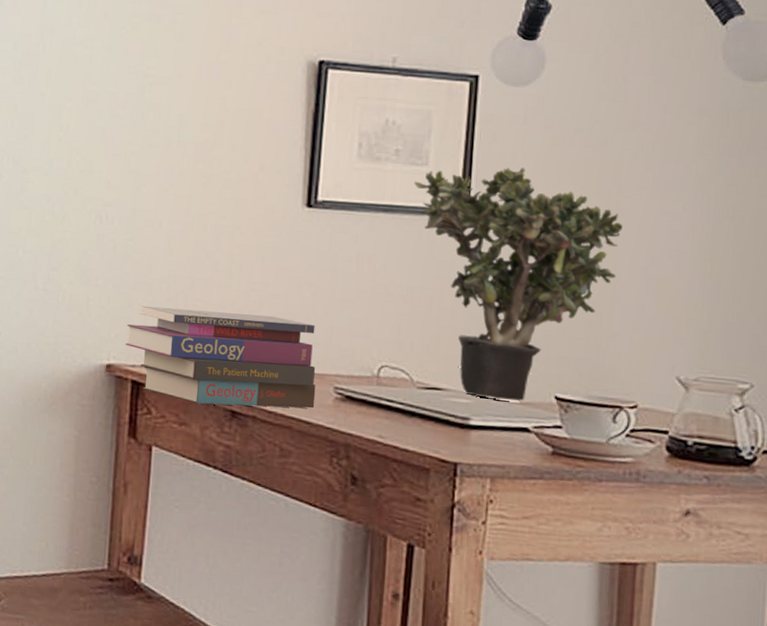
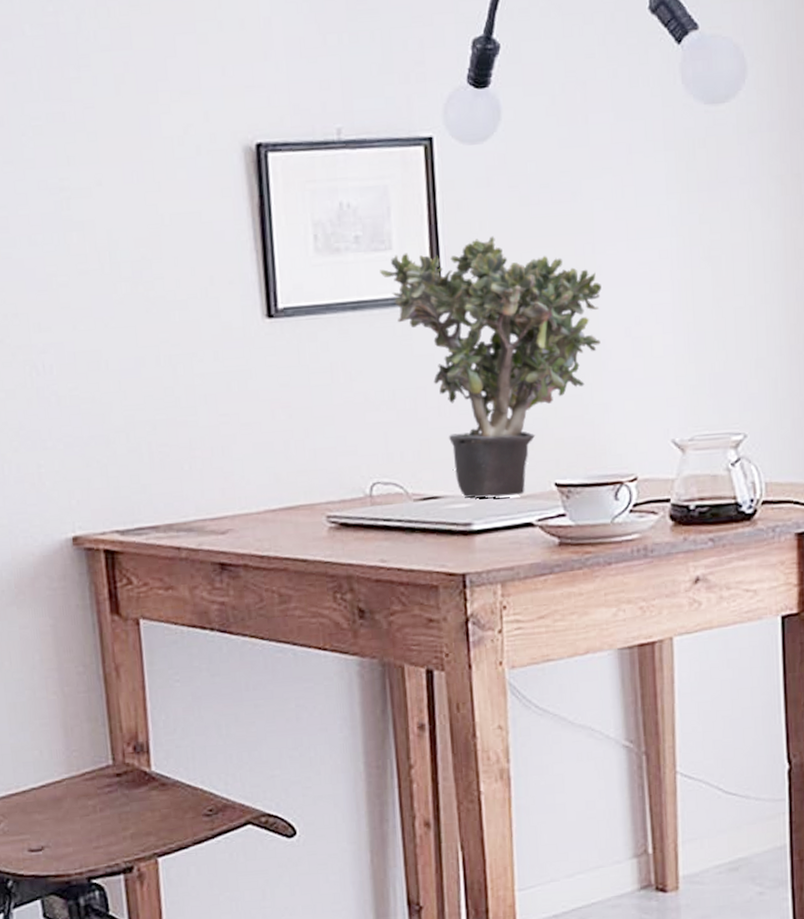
books: present [125,305,316,409] -> none [88,448,309,563]

